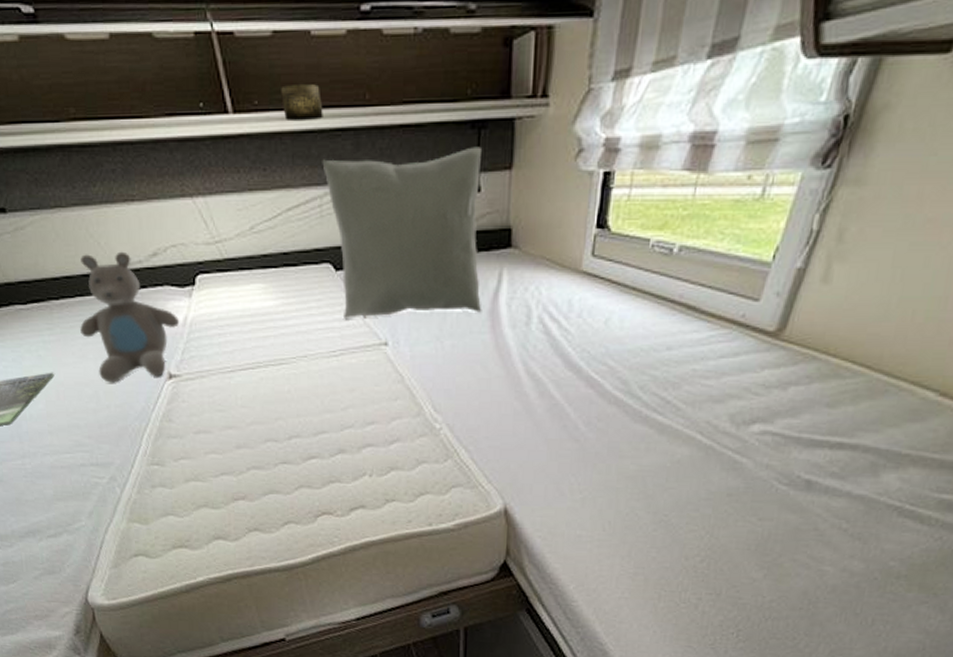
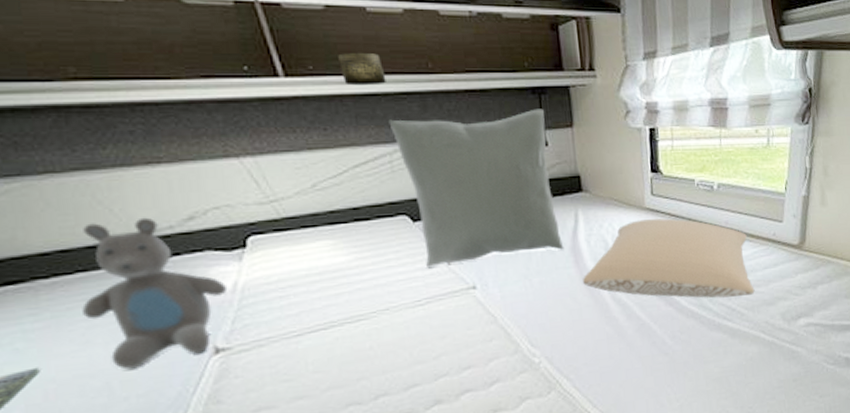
pillow: none [497,285,705,387] -> present [583,218,755,298]

